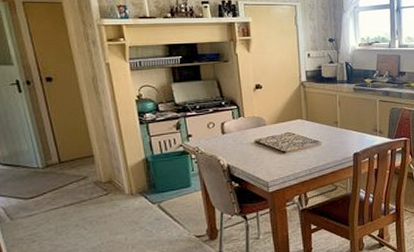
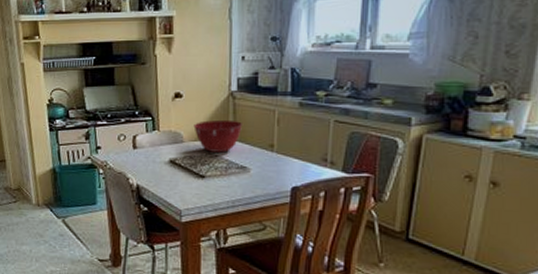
mixing bowl: none [273,104,313,132] -> present [193,119,243,153]

